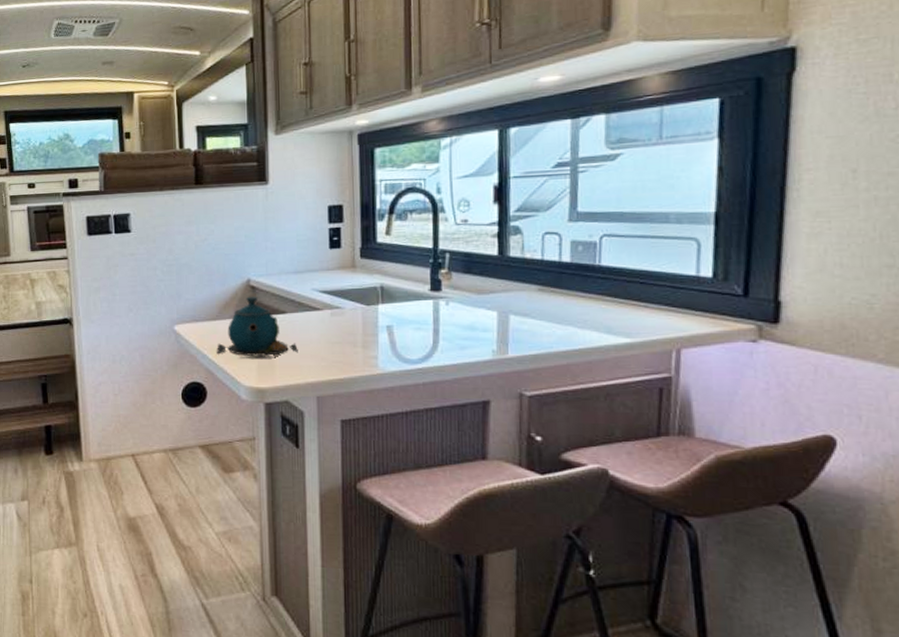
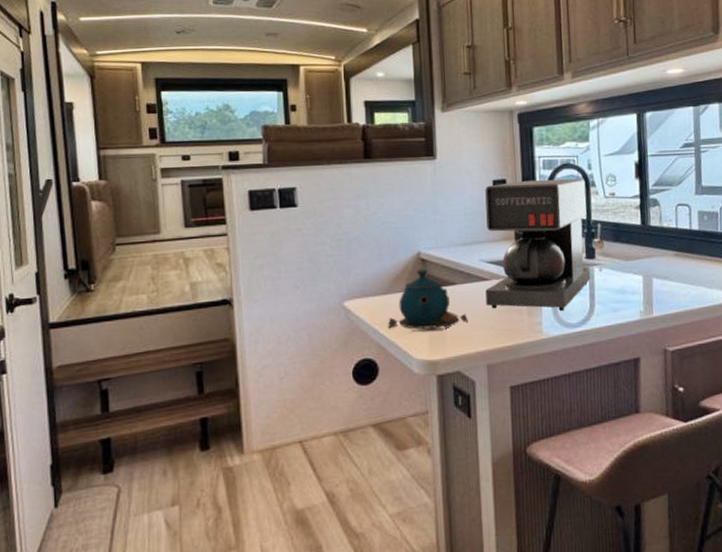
coffee maker: none [317,204,436,345] -> present [485,179,591,311]

